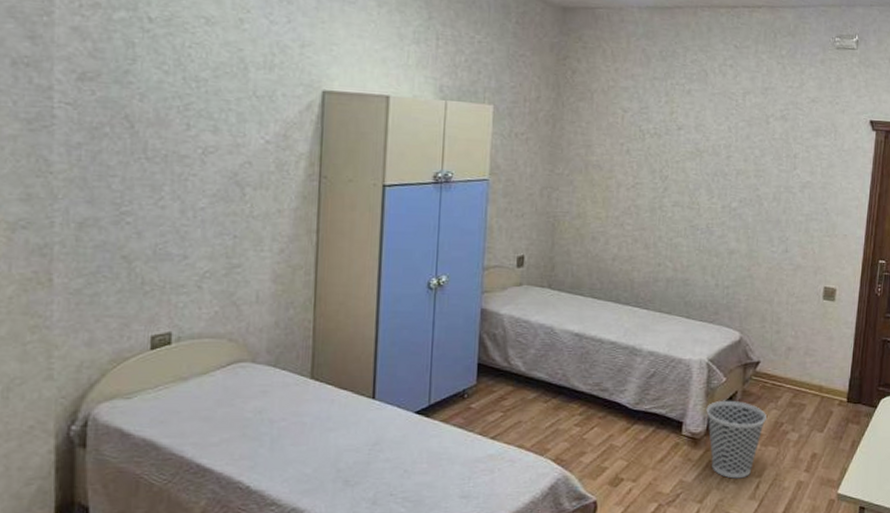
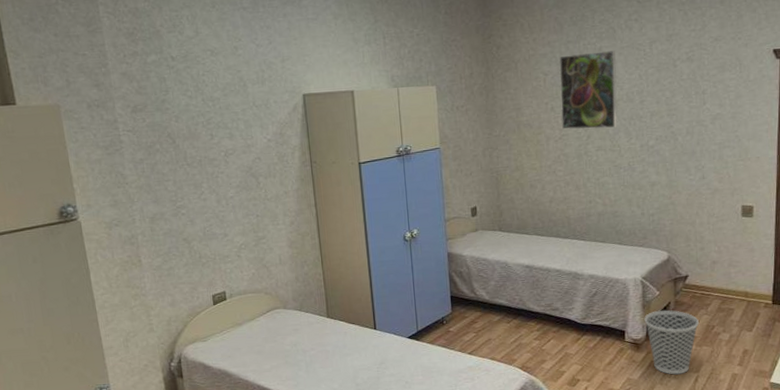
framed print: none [636,92,705,183] -> present [558,51,617,130]

